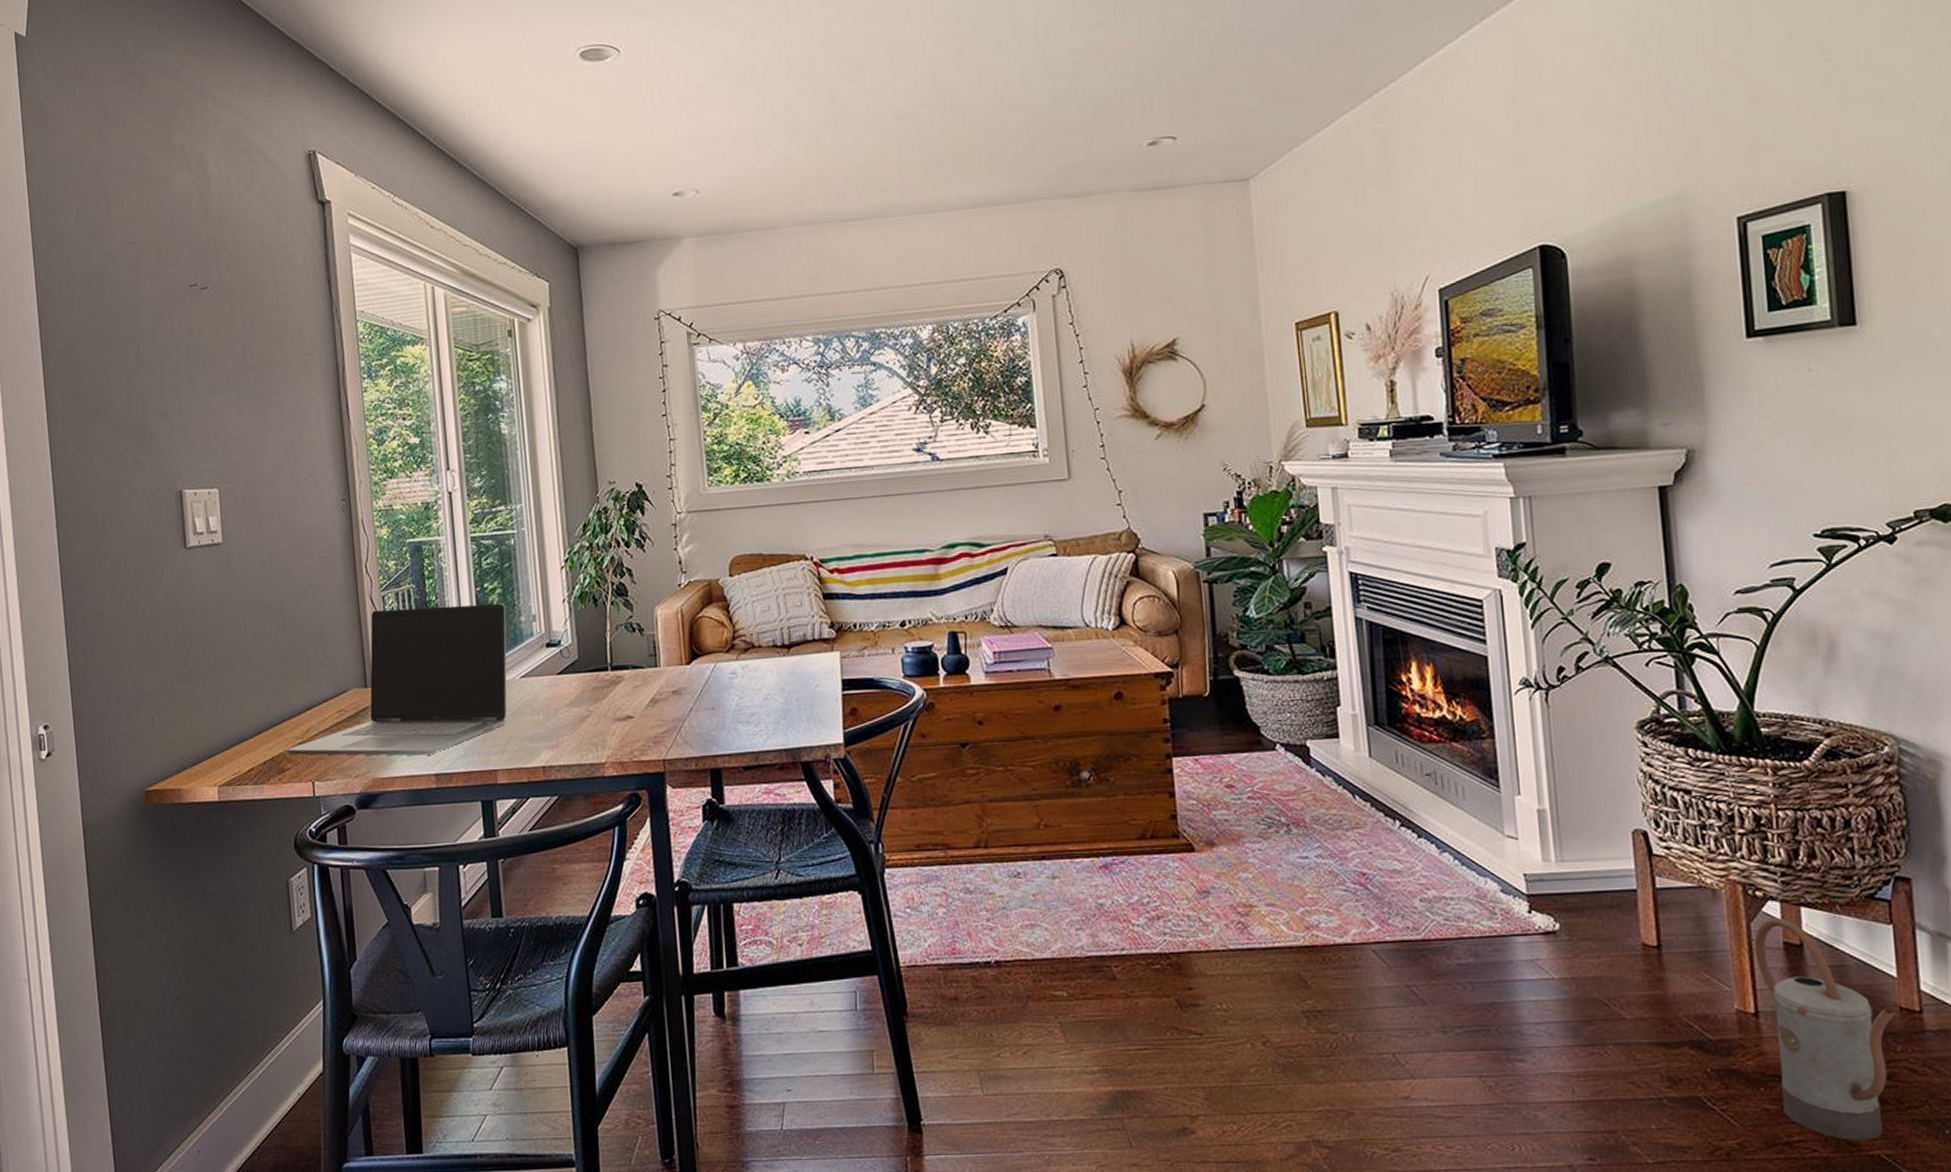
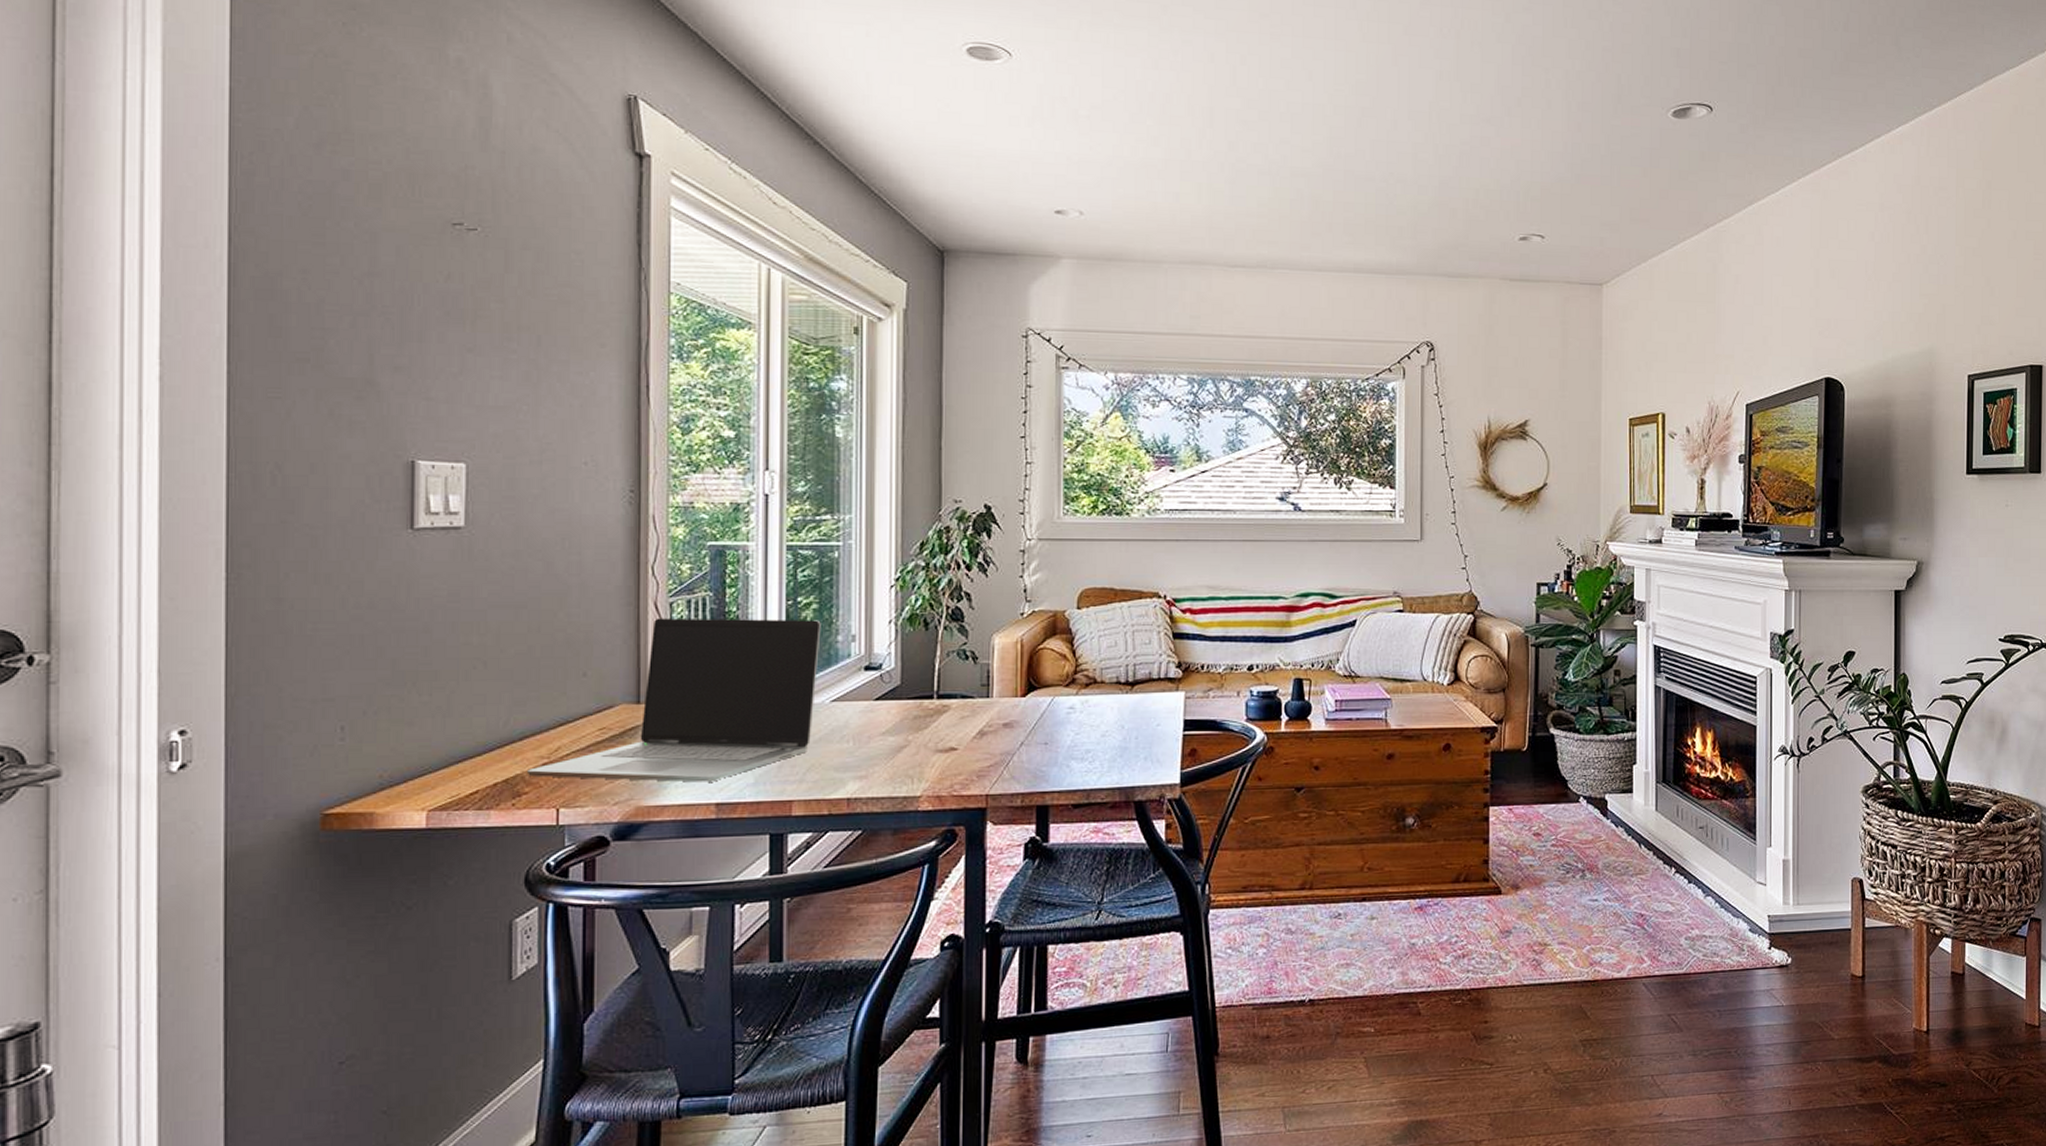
watering can: present [1754,917,1895,1141] -> none [1931,951,2022,1134]

